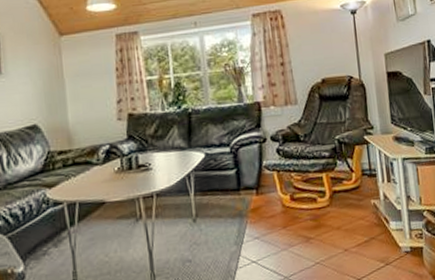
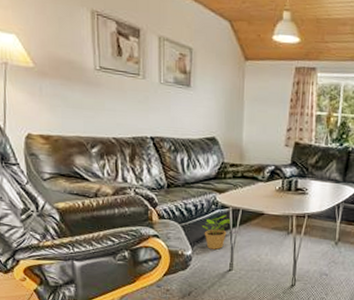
potted plant: none [32,212,69,259] -> present [201,215,232,250]

